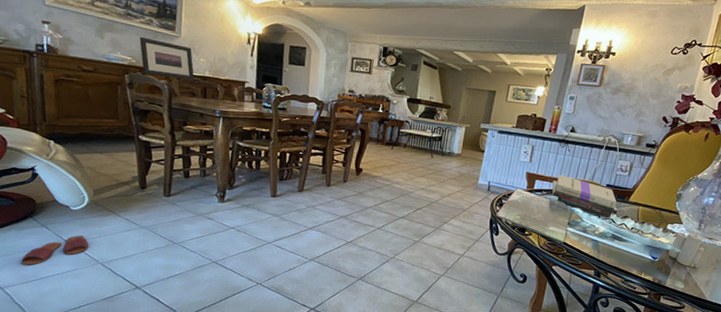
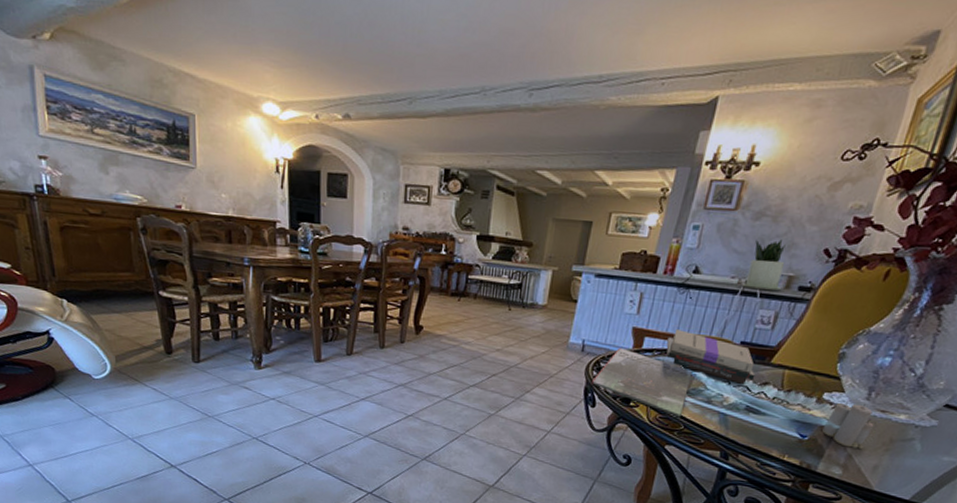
slippers: present [21,235,89,266] -> none [47,407,117,441]
picture frame: present [139,36,195,80] -> none [148,169,217,222]
planter: none [606,108,637,147] -> present [742,239,788,292]

